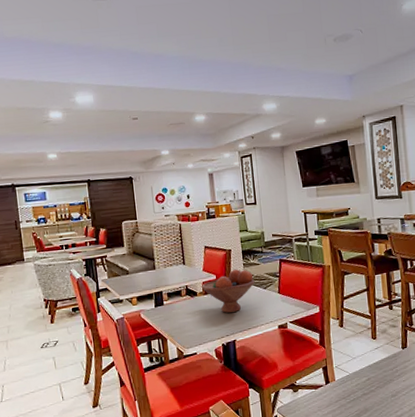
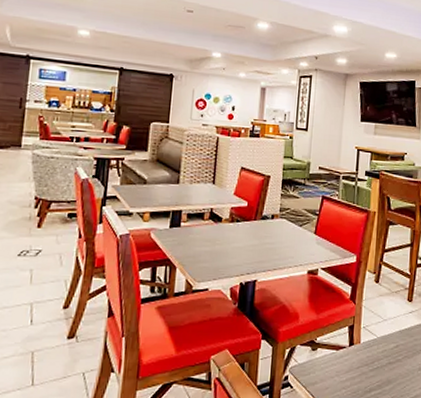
fruit bowl: present [202,268,255,313] -> none [229,198,291,247]

